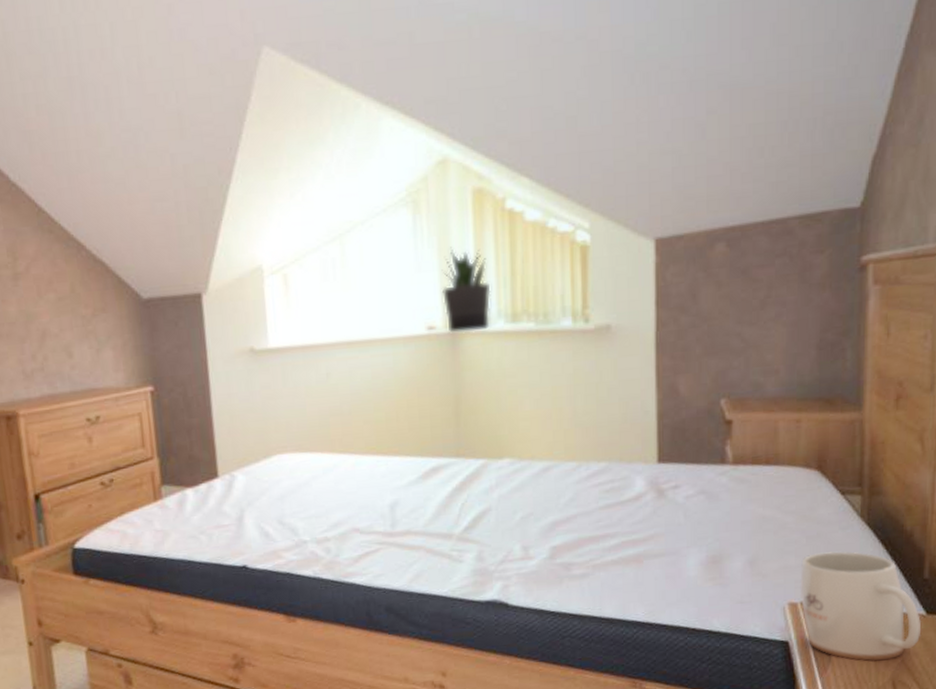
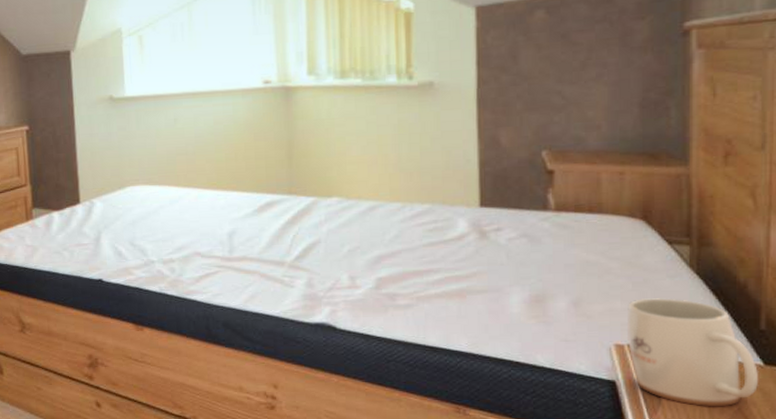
planter: present [441,247,491,334] -> none [276,13,322,88]

